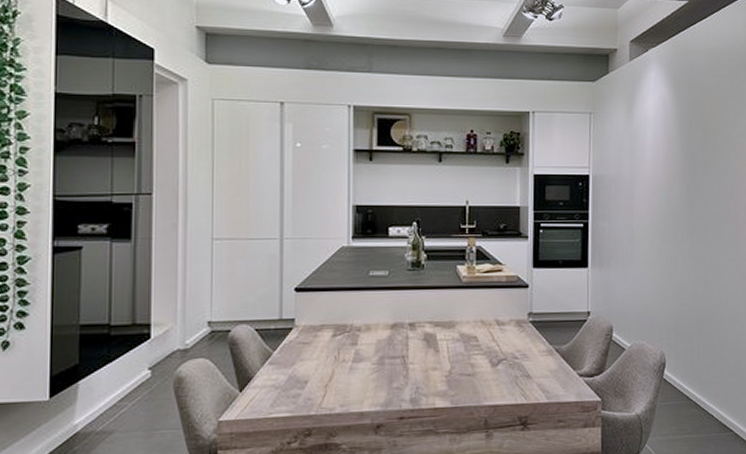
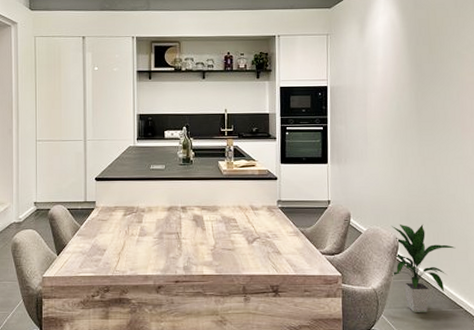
indoor plant: none [657,337,727,439] -> present [390,224,456,312]

